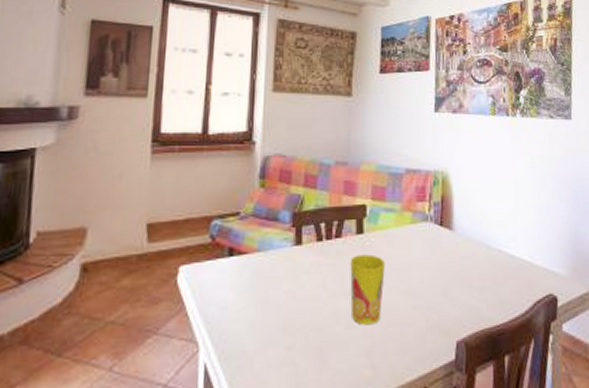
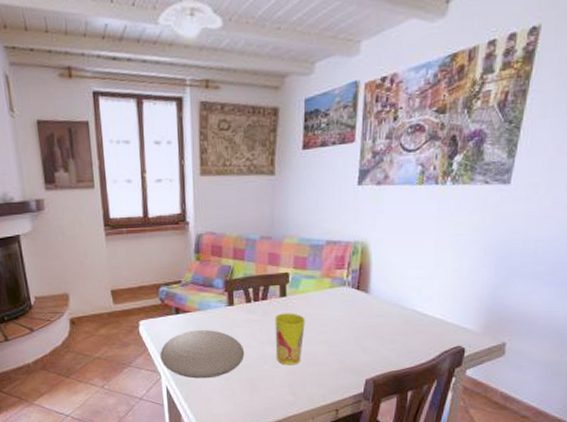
plate: none [201,278,313,350] -> present [160,330,245,379]

